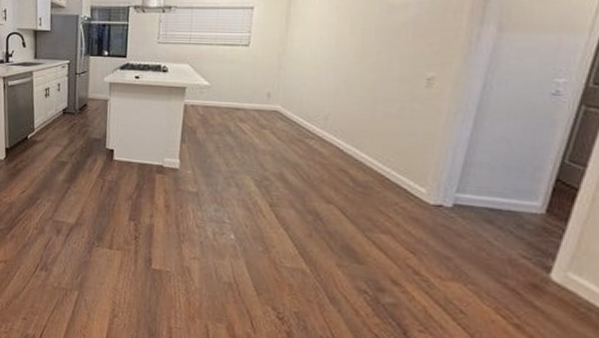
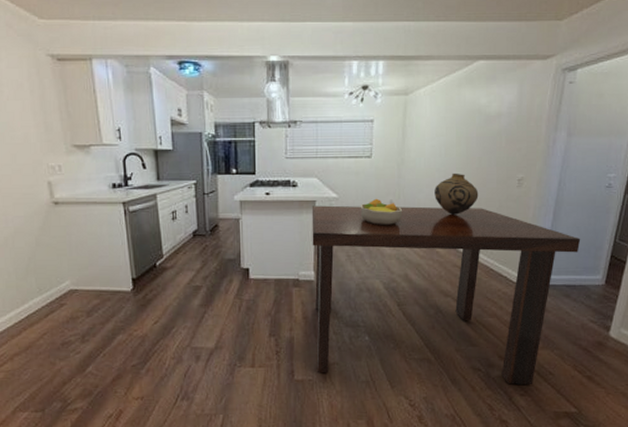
dining table: none [176,92,512,322] -> present [311,205,581,386]
fruit bowl: none [234,89,282,119] -> present [361,198,403,226]
vase: none [320,66,375,113] -> present [435,173,479,215]

